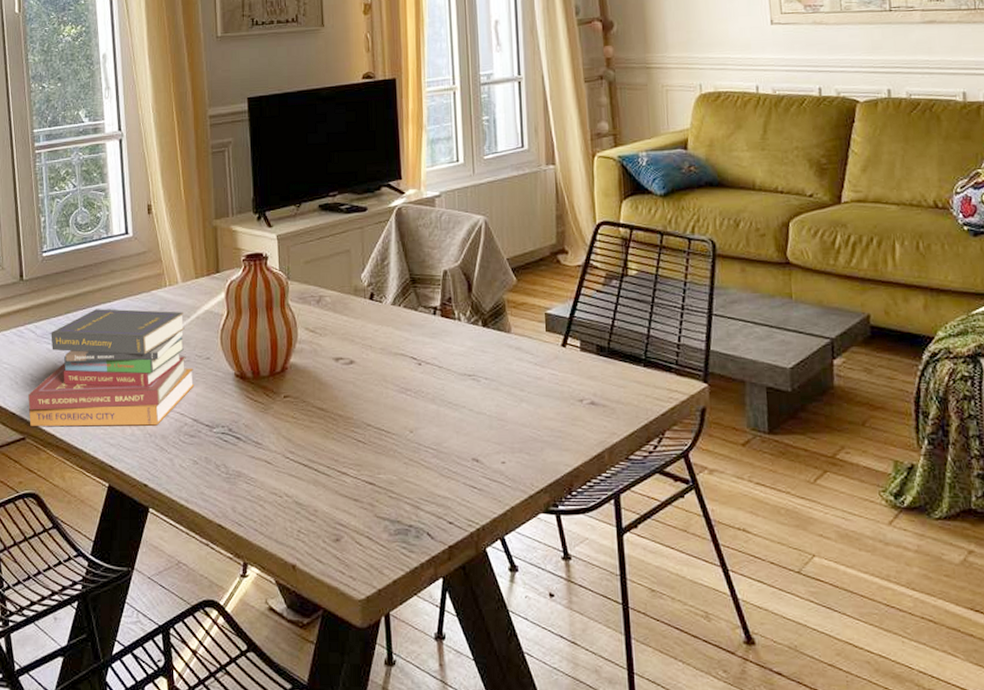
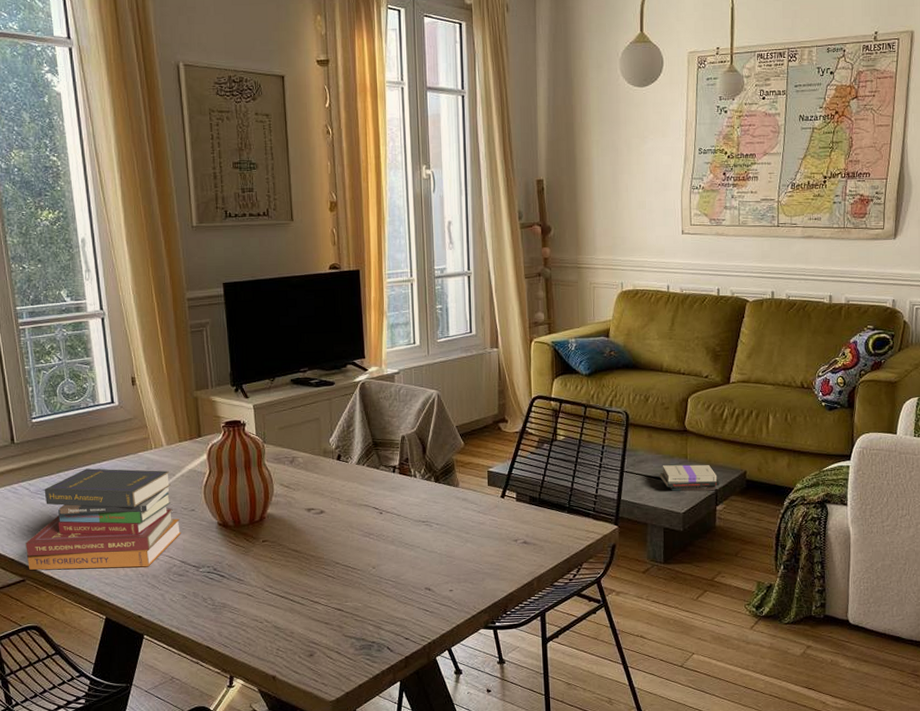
books: none [758,306,836,340] -> present [660,464,720,491]

